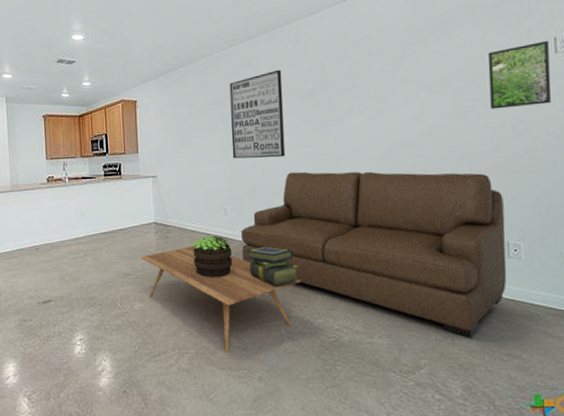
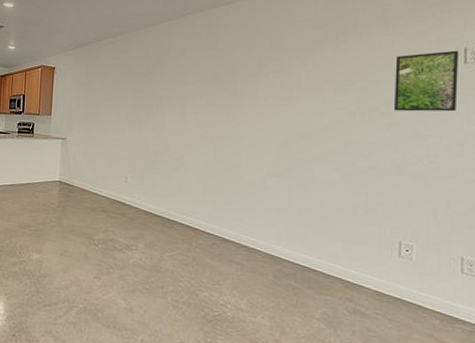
coffee table: present [141,245,302,352] -> none [43,206,192,312]
potted plant: present [192,236,233,278] -> none [91,199,129,240]
wall art: present [229,69,286,159] -> none [138,52,193,134]
sofa: present [241,171,507,338] -> none [138,149,399,331]
stack of books: present [247,246,299,286] -> none [143,215,190,256]

